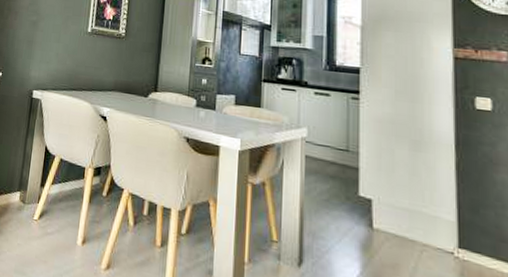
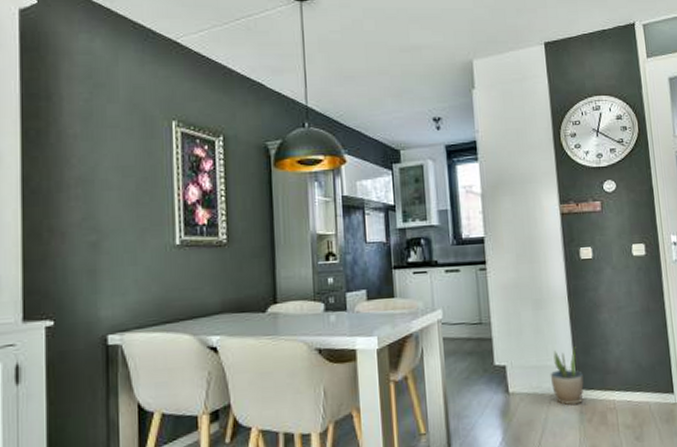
potted plant: none [424,198,468,265] -> present [550,347,584,406]

